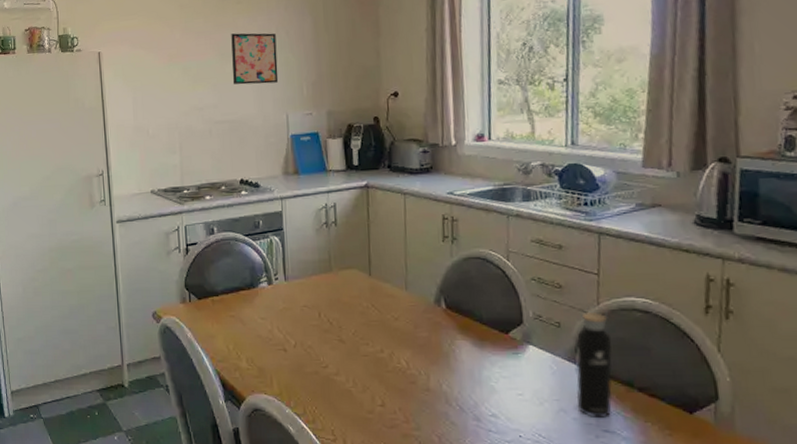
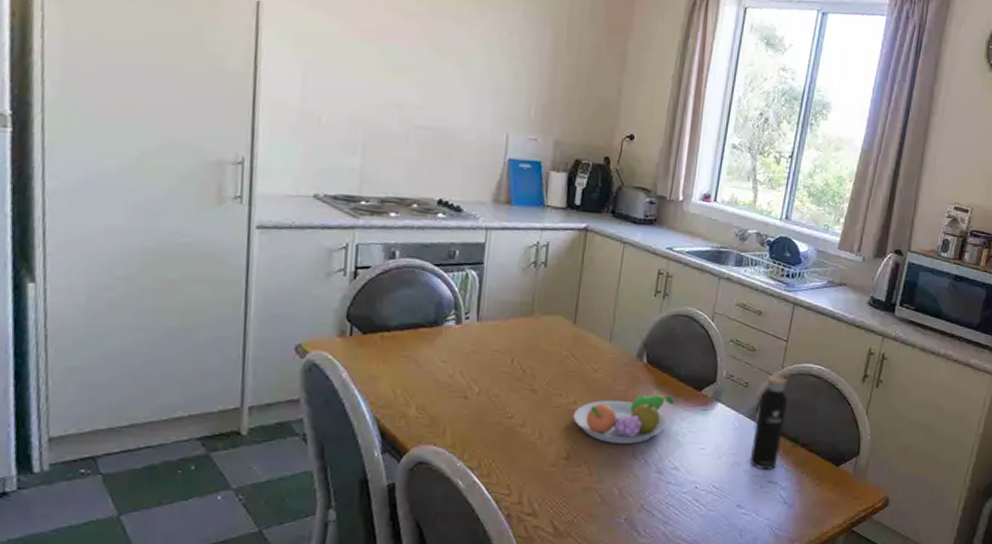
wall art: present [231,33,279,85] -> none [445,25,508,96]
fruit bowl: none [381,339,482,390] -> present [573,394,675,444]

